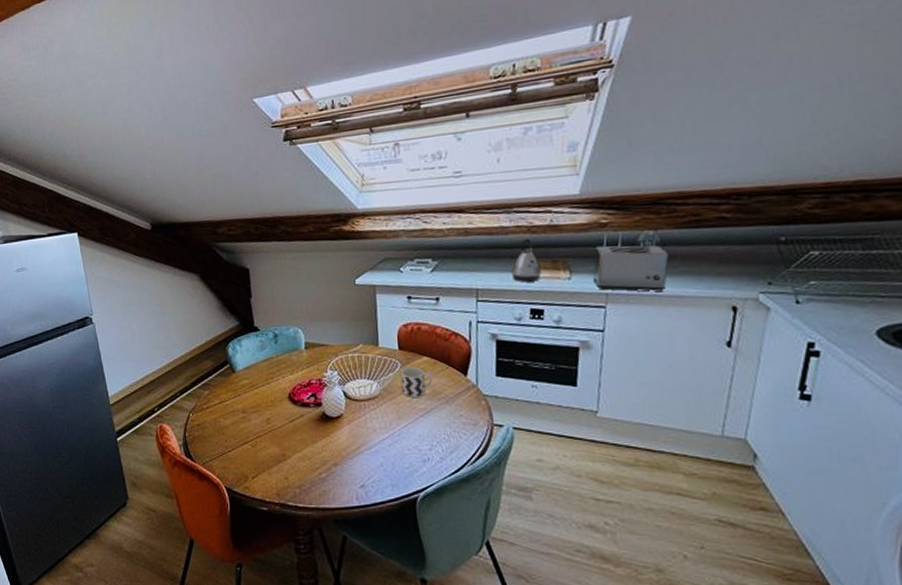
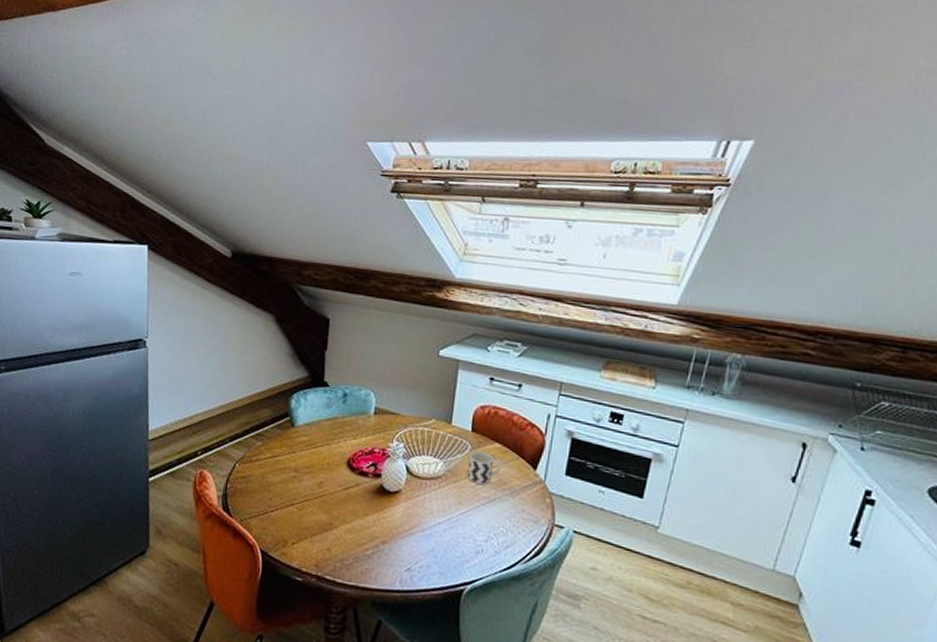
kettle: present [511,238,542,282] -> none [598,339,628,385]
toaster: present [593,245,670,292] -> none [677,360,753,417]

